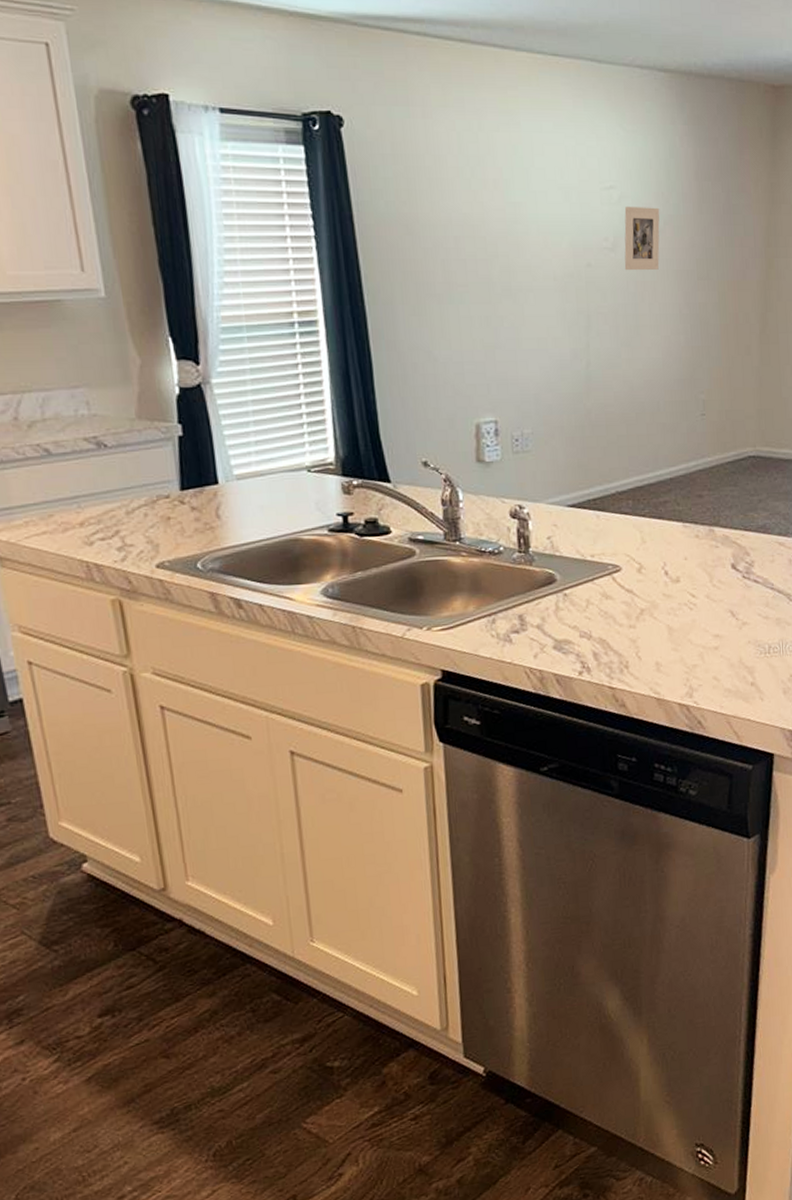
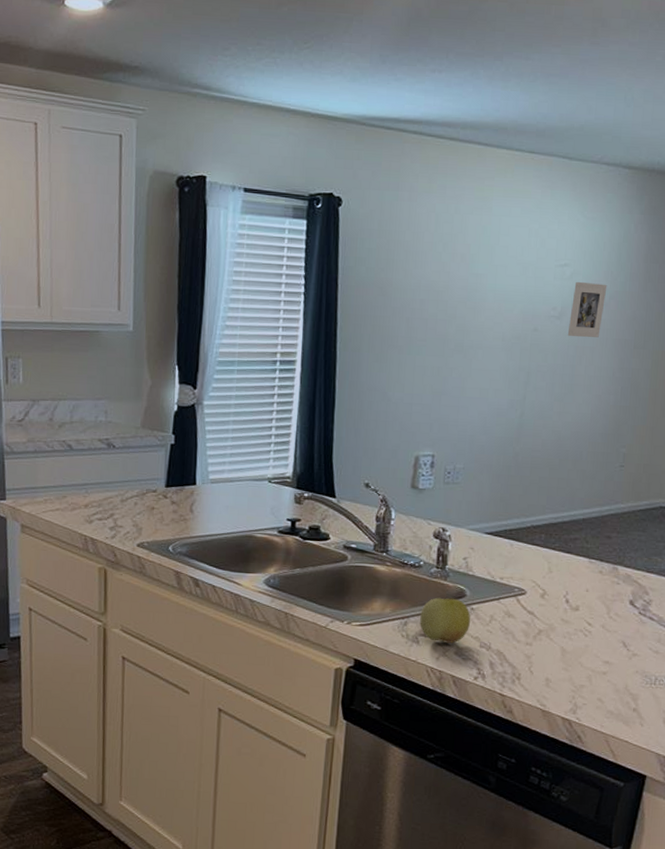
apple: none [508,585,565,638] -> present [420,597,471,643]

